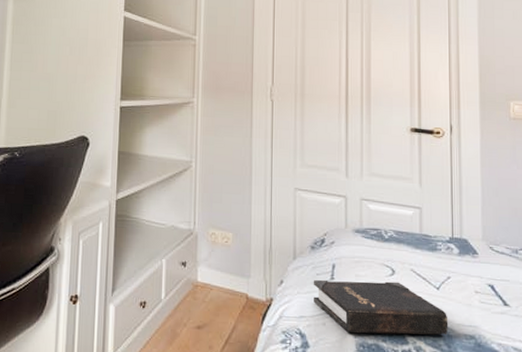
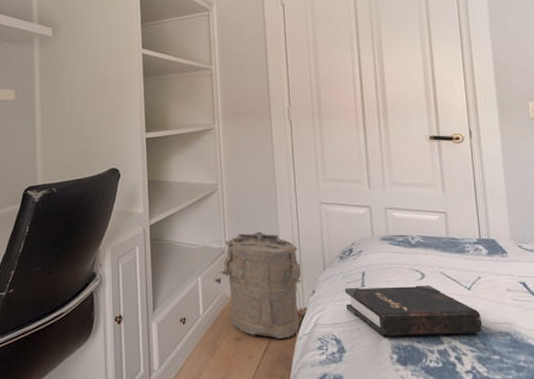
laundry hamper: none [185,215,270,330] -> present [219,232,301,340]

